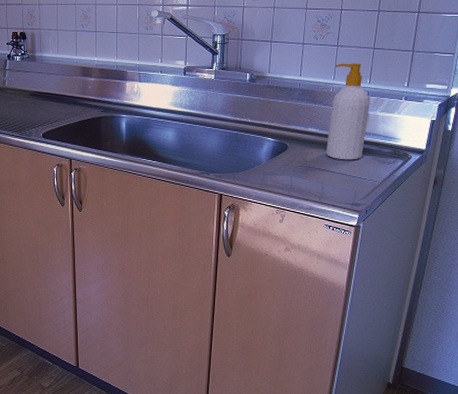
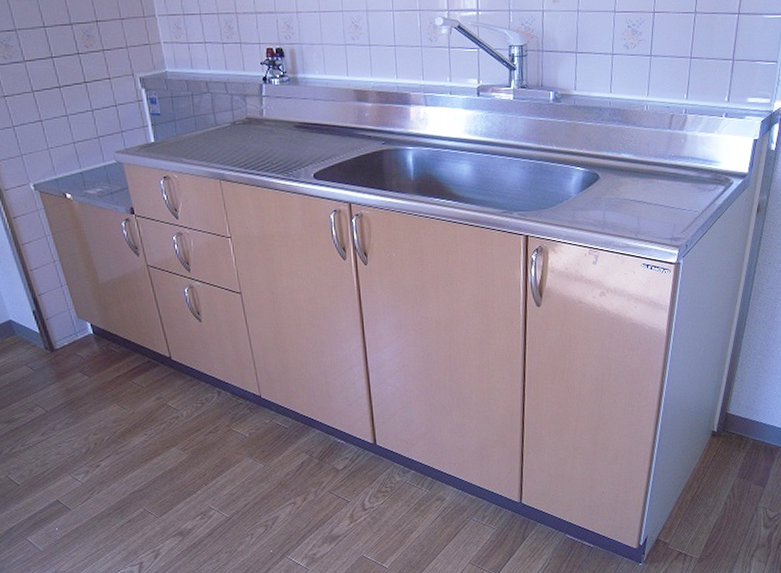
soap bottle: present [325,63,370,160] -> none [641,75,688,190]

